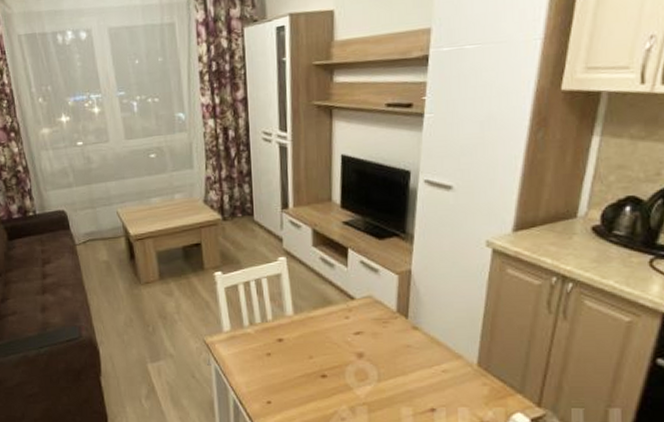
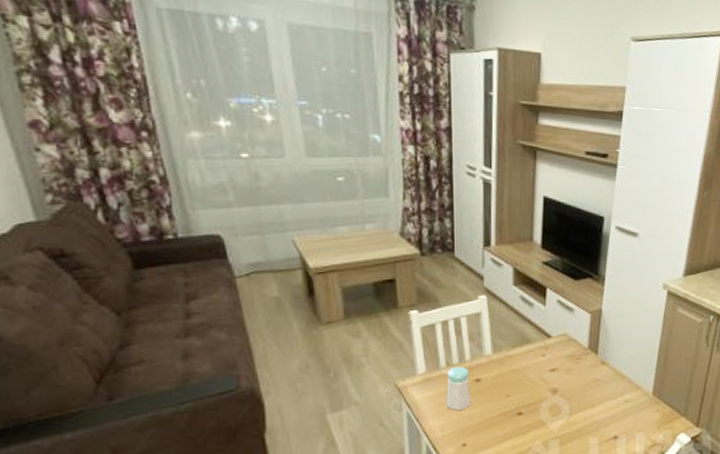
salt shaker: none [250,325,274,368] -> present [446,366,471,410]

